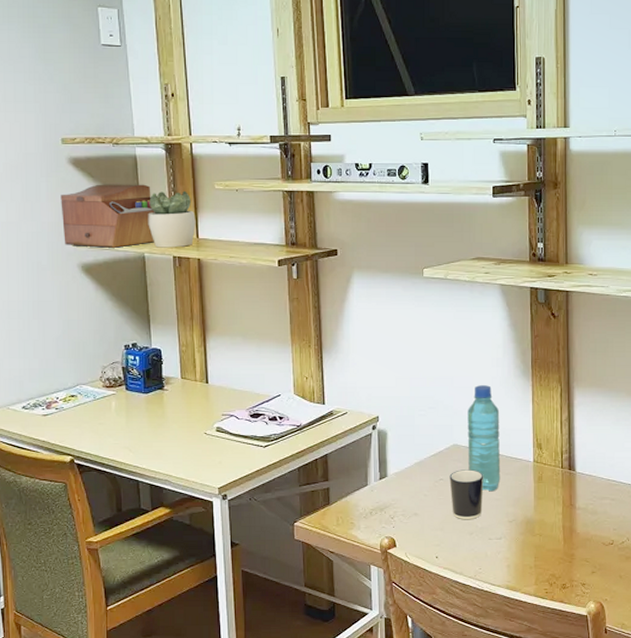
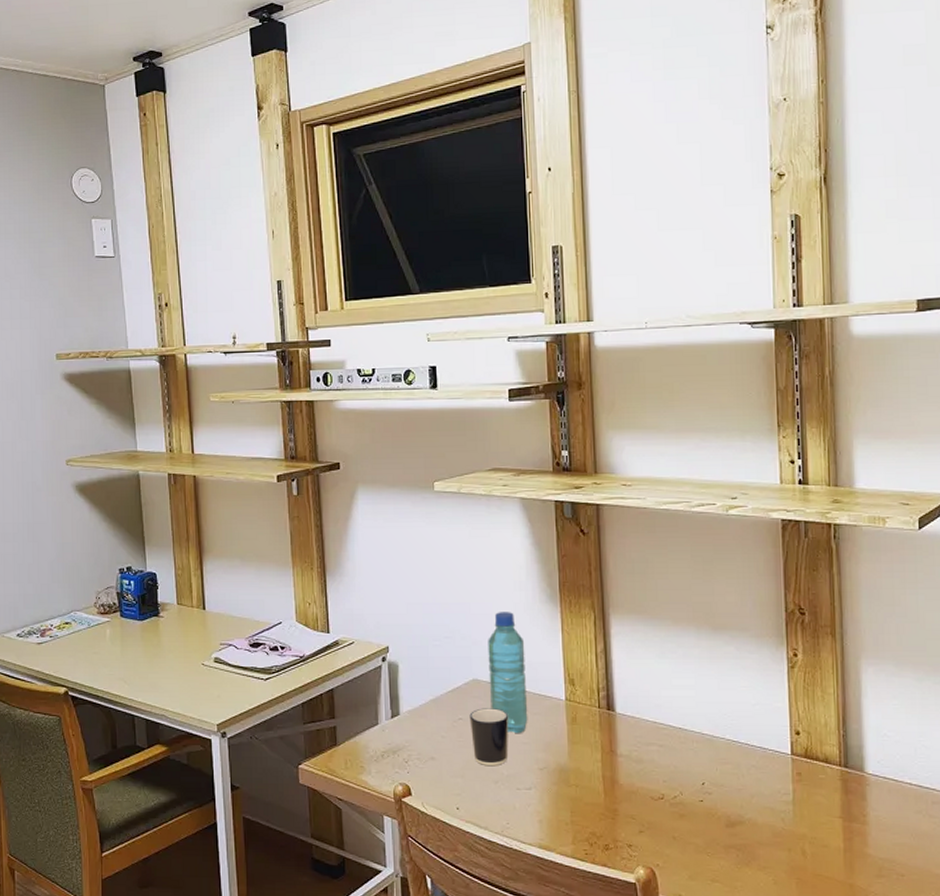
sewing box: present [61,184,155,248] -> none [55,398,149,466]
succulent plant: present [148,190,196,248] -> none [142,404,191,465]

